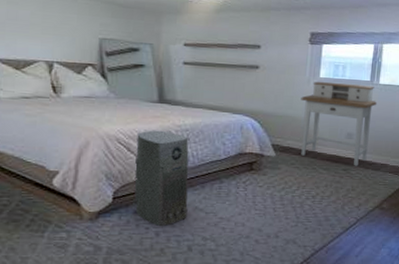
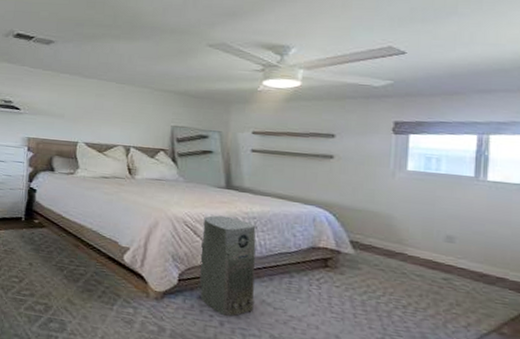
desk: present [301,81,378,166] -> none [384,174,486,277]

